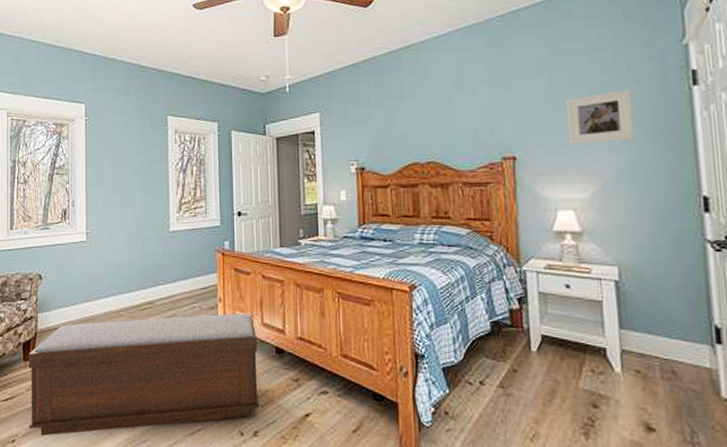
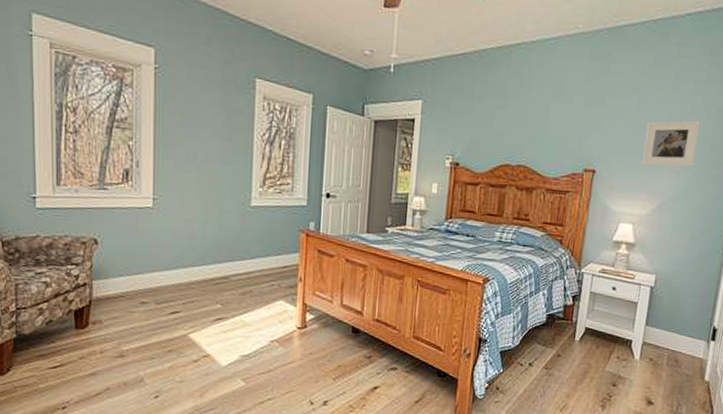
bench: present [28,313,260,436] -> none [81,293,336,403]

